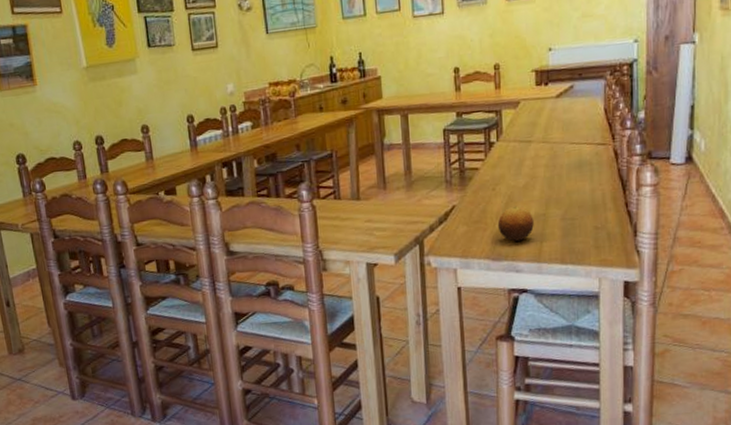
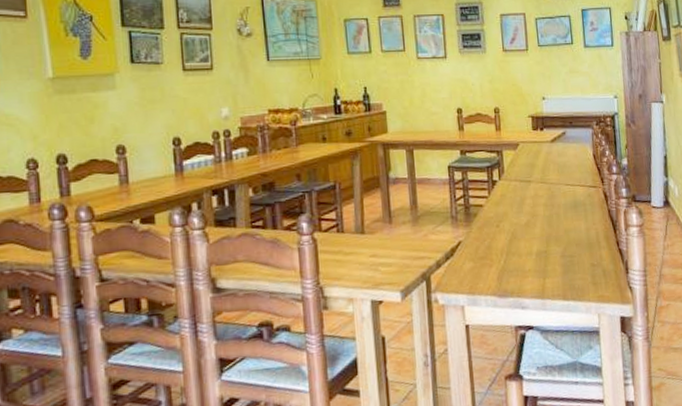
fruit: present [497,205,534,242] -> none [502,242,537,278]

